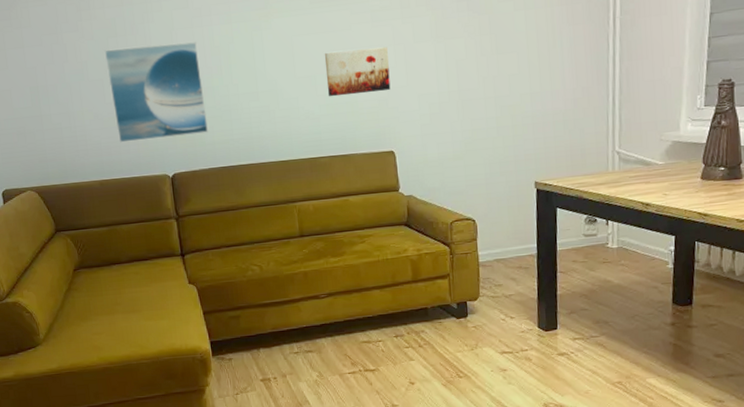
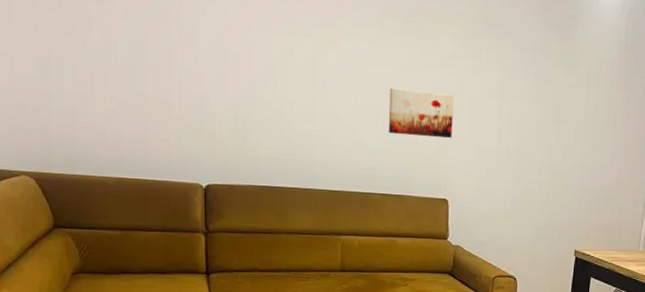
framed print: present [105,42,208,143] -> none [140,33,253,147]

